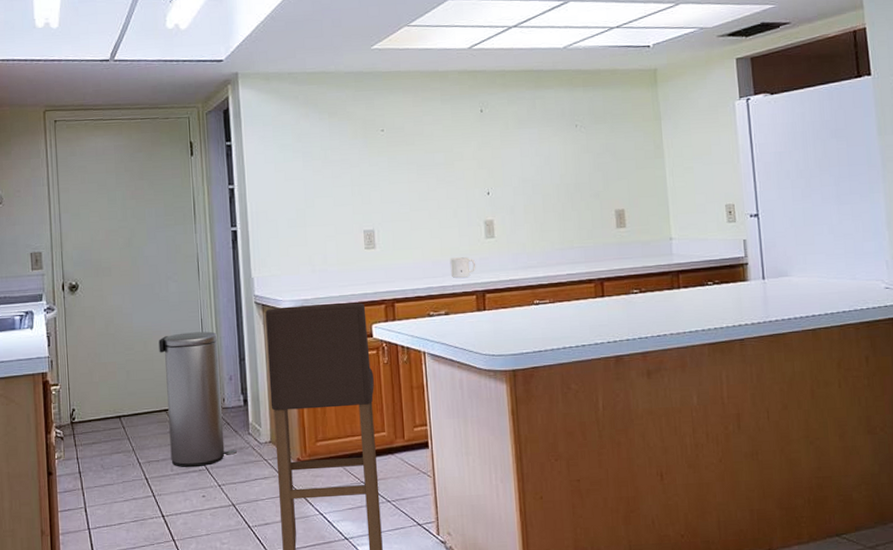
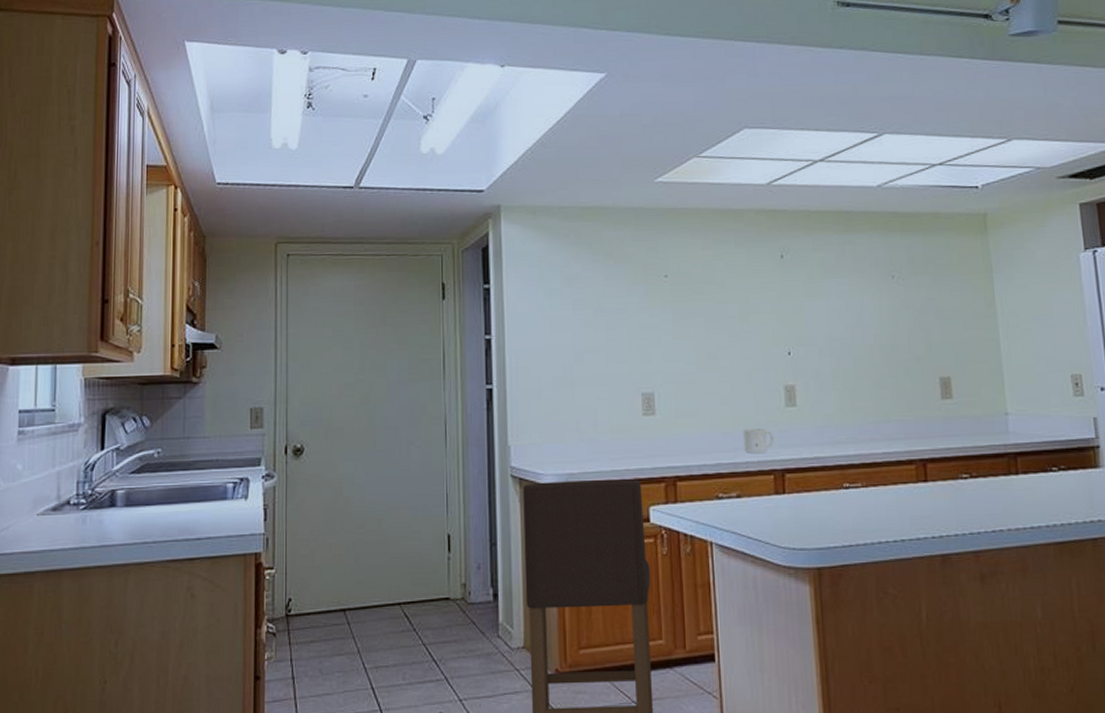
pedal bin: present [158,331,238,467] -> none [395,509,484,675]

